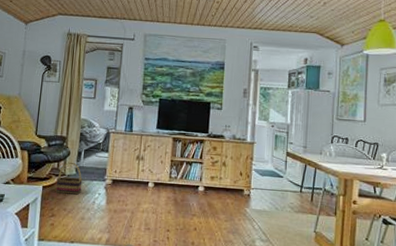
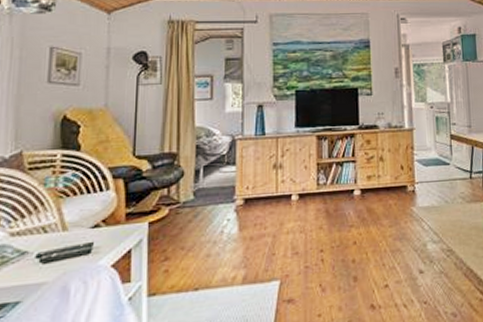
basket: present [56,162,83,195] -> none [167,184,204,228]

